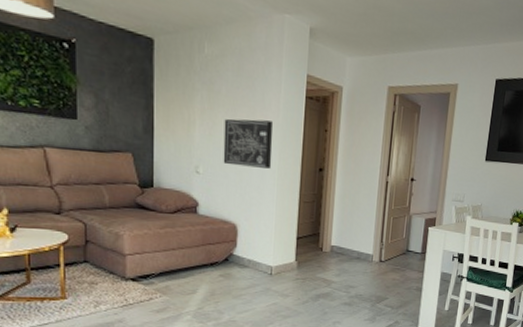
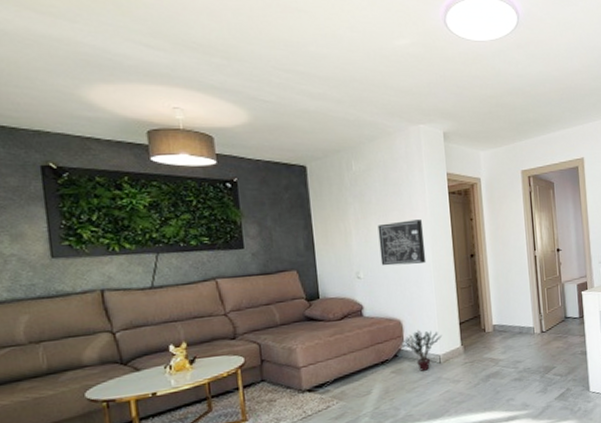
potted plant: none [234,237,278,280] -> present [401,330,443,371]

